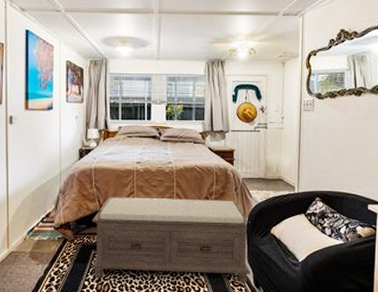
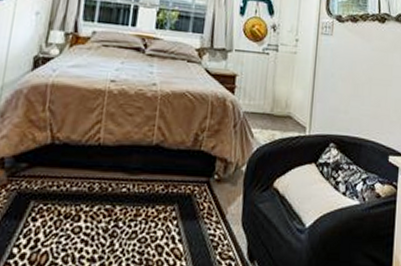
bench: present [92,197,250,284] -> none [26,125,249,257]

